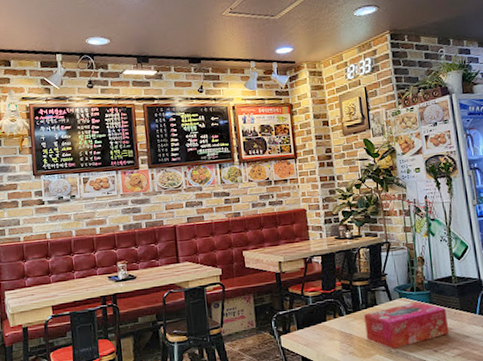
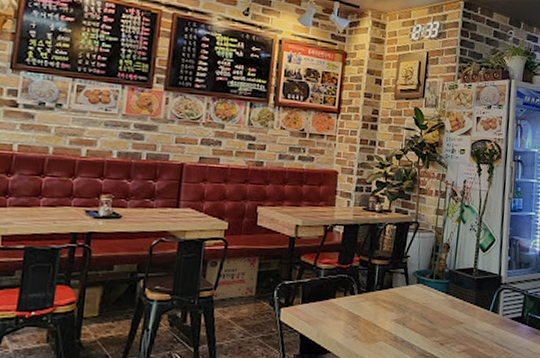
tissue box: present [364,301,449,350] -> none [374,290,461,338]

